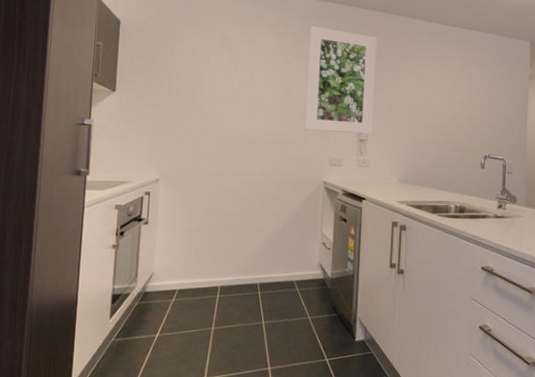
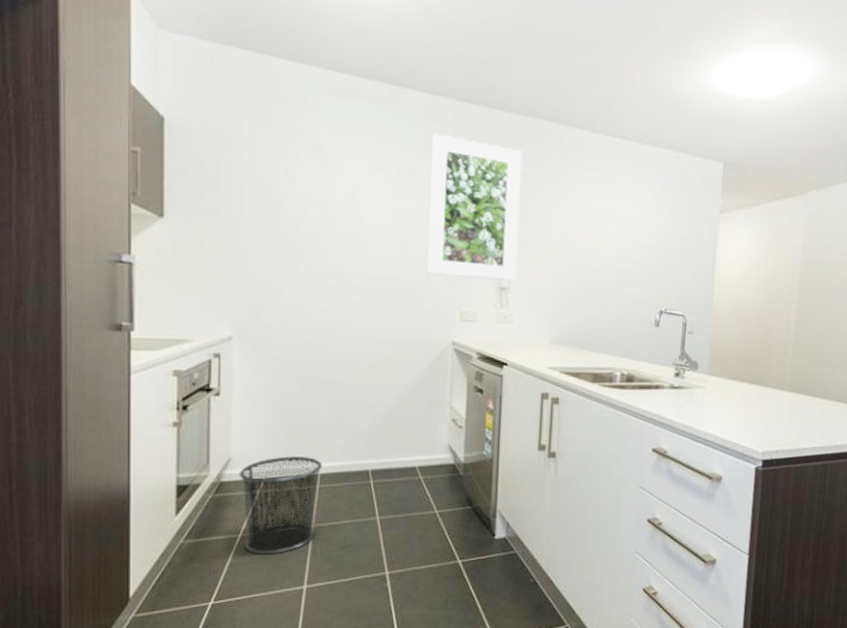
waste bin: none [159,272,223,352] -> present [239,456,323,555]

